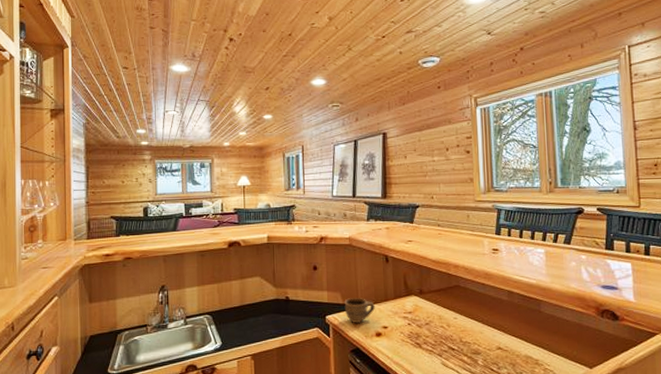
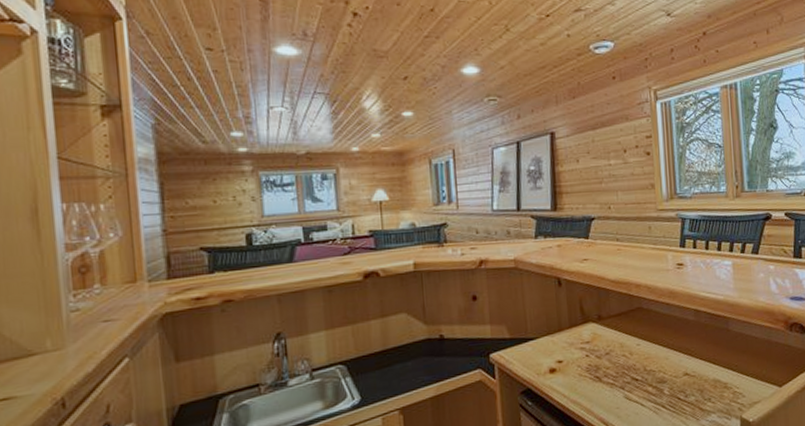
cup: present [344,298,375,323] -> none [511,329,548,360]

